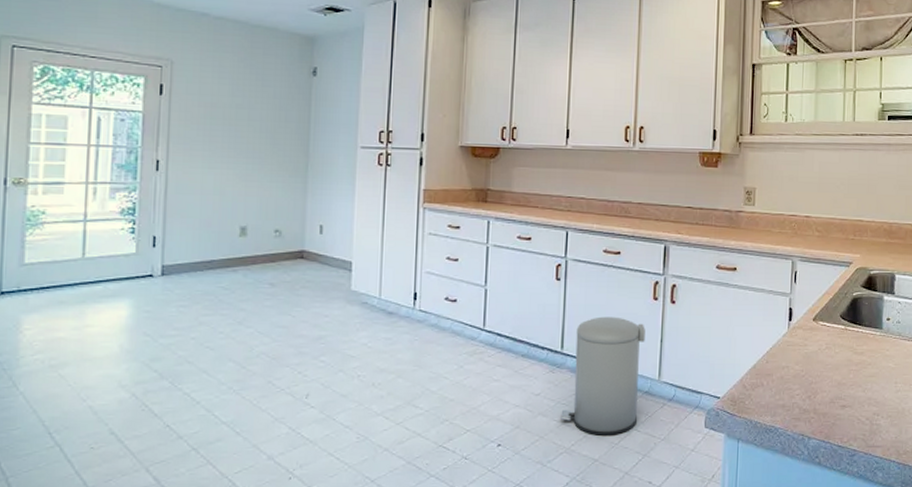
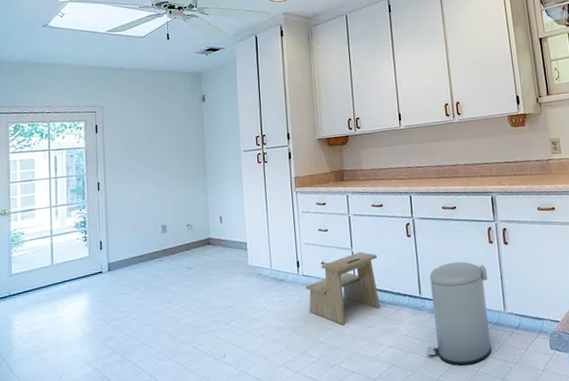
step stool: none [421,291,517,375] -> present [305,252,380,326]

